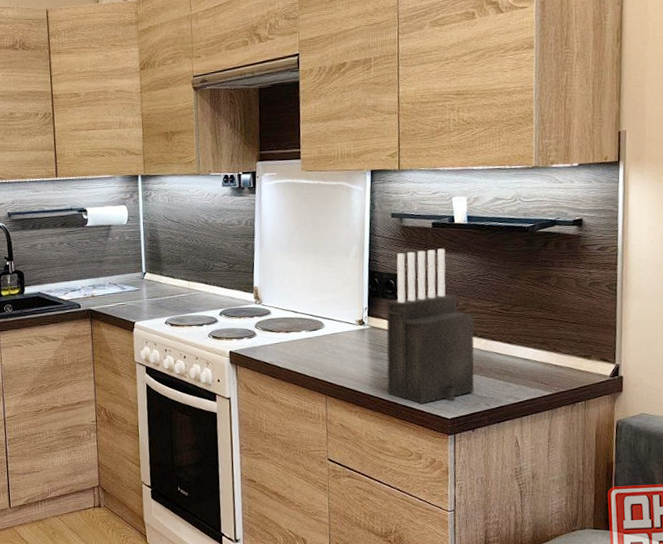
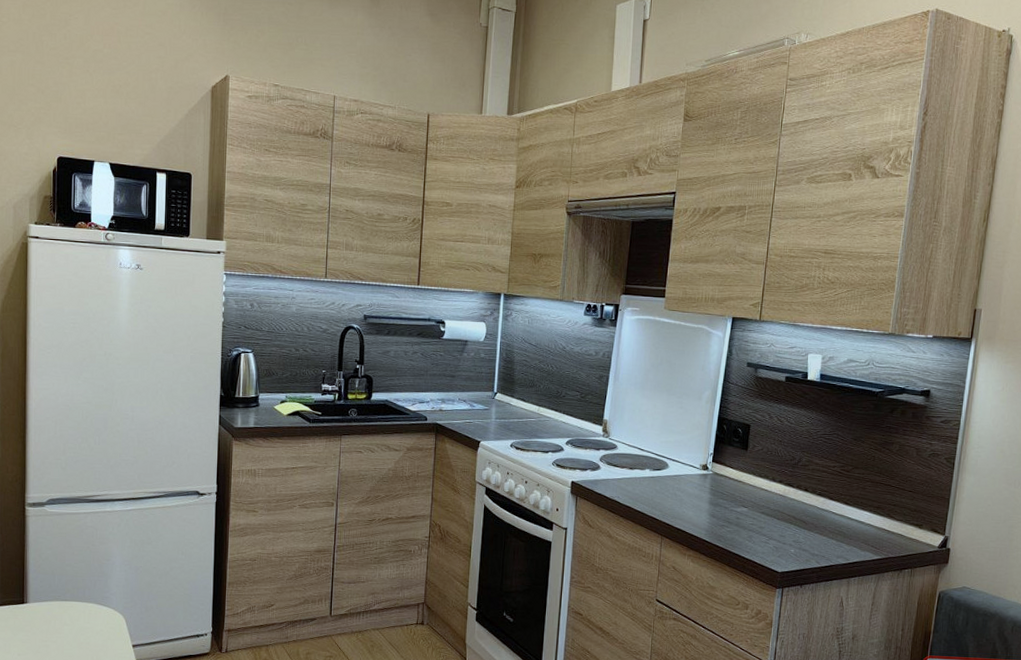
knife block: present [386,248,474,404] -> none [723,402,815,555]

